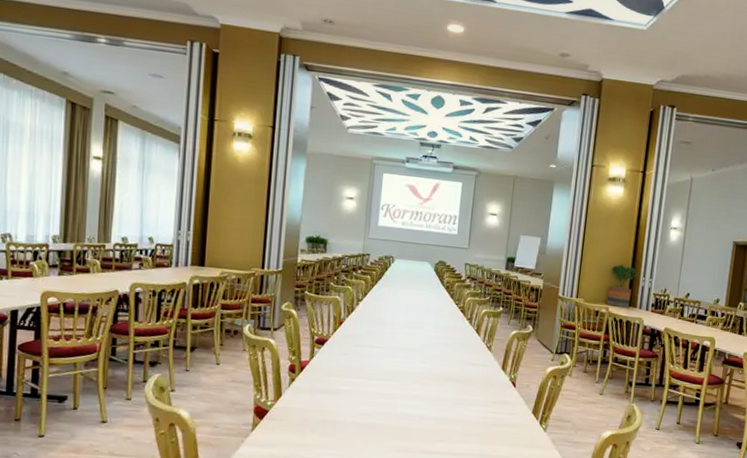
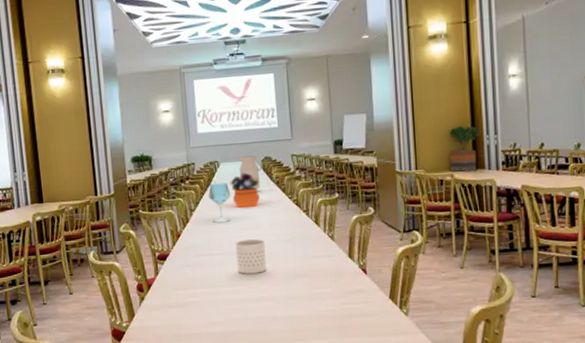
wine glass: none [378,277,400,318] -> present [208,183,231,224]
mug: none [393,337,425,372] -> present [235,239,267,274]
flower arrangement: none [401,272,430,307] -> present [230,172,260,208]
water jug: none [412,256,437,294] -> present [238,155,263,193]

